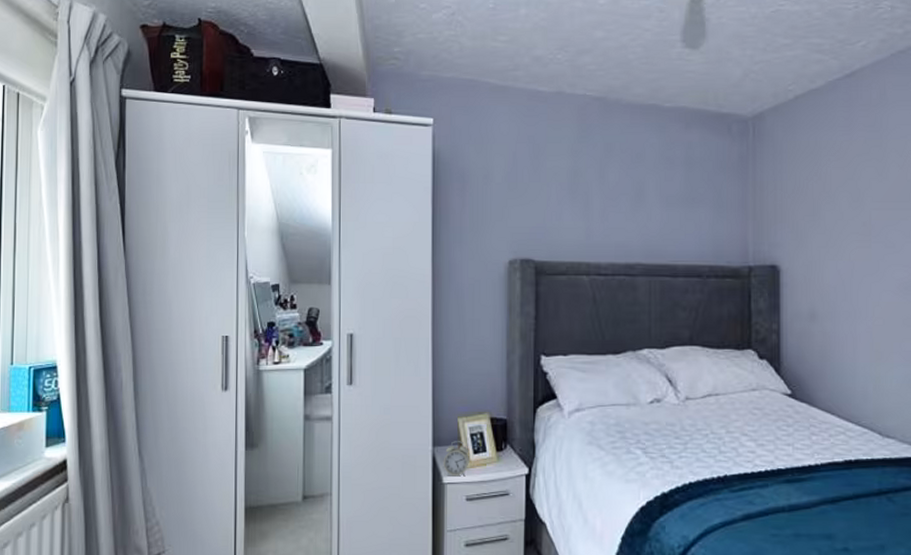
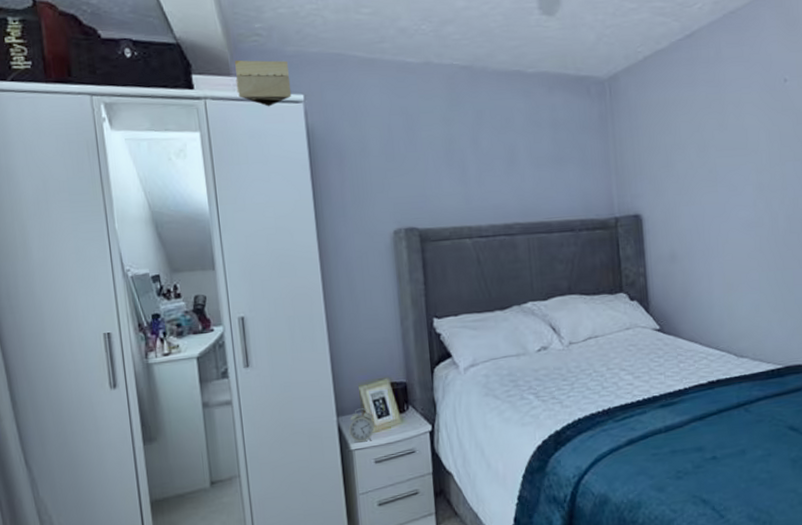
decorative box: none [371,82,422,129] -> present [235,60,292,107]

